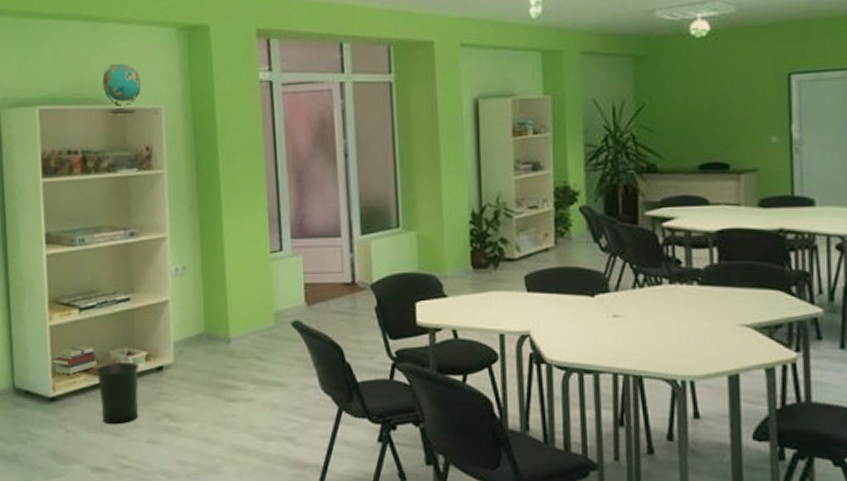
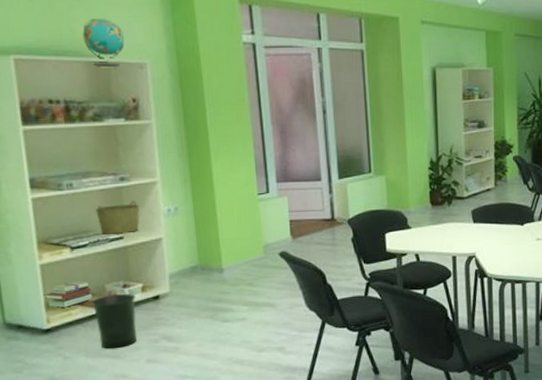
basket: none [105,258,147,296] -> present [95,201,139,235]

